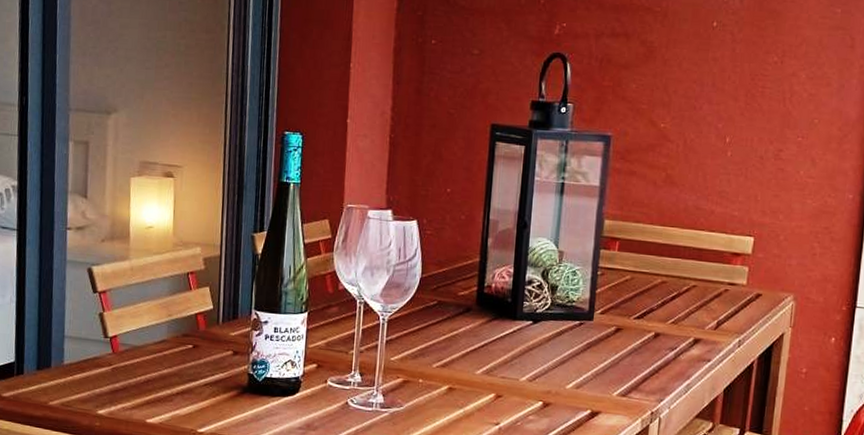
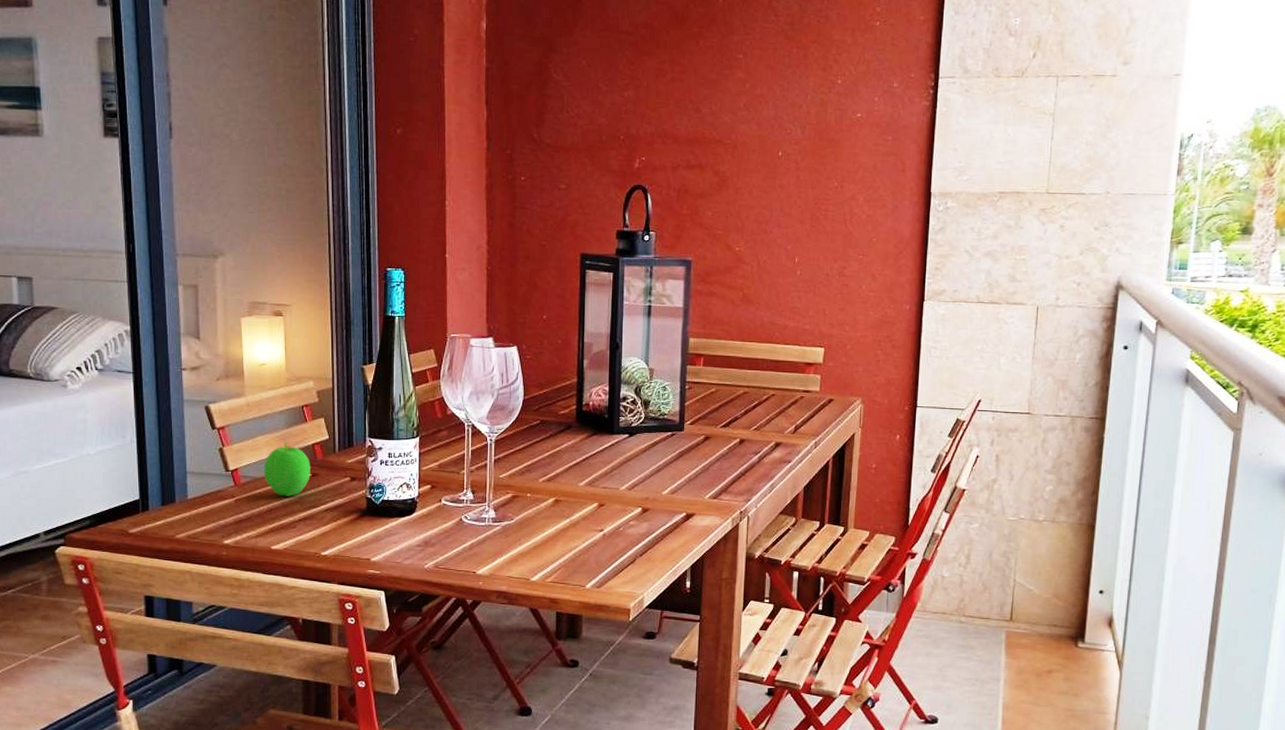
apple: none [143,310,192,368] -> present [263,442,310,496]

